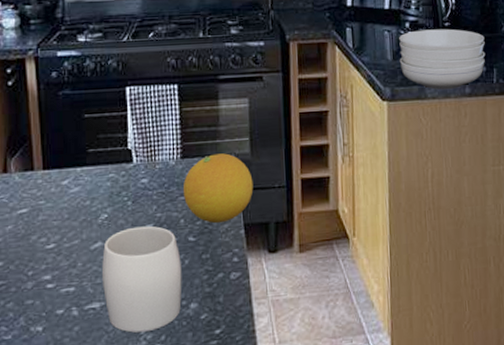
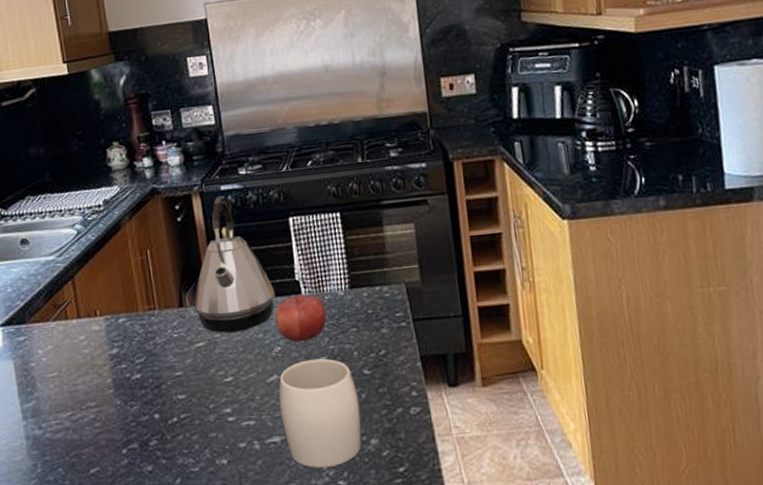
kettle: none [19,62,106,200] -> present [193,196,276,334]
fruit: none [104,163,157,209] -> present [275,294,327,341]
fruit: present [182,153,253,224] -> none [353,282,427,356]
bowl: present [399,29,486,90] -> none [575,135,681,205]

